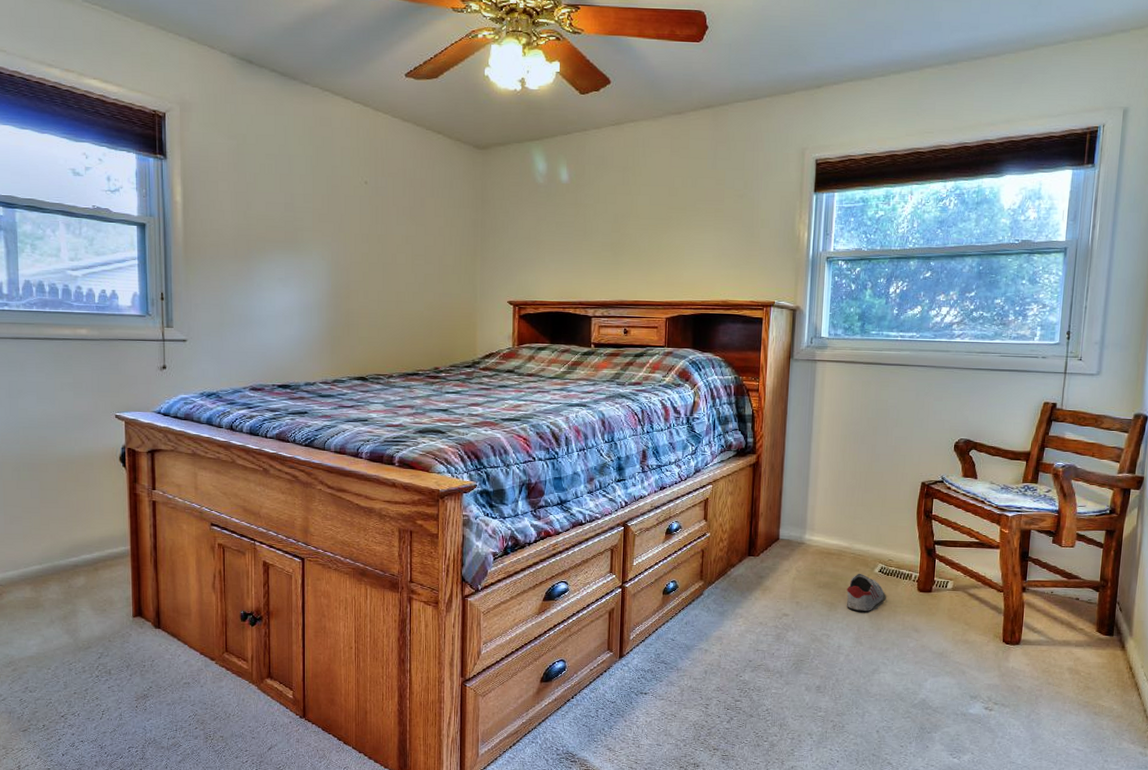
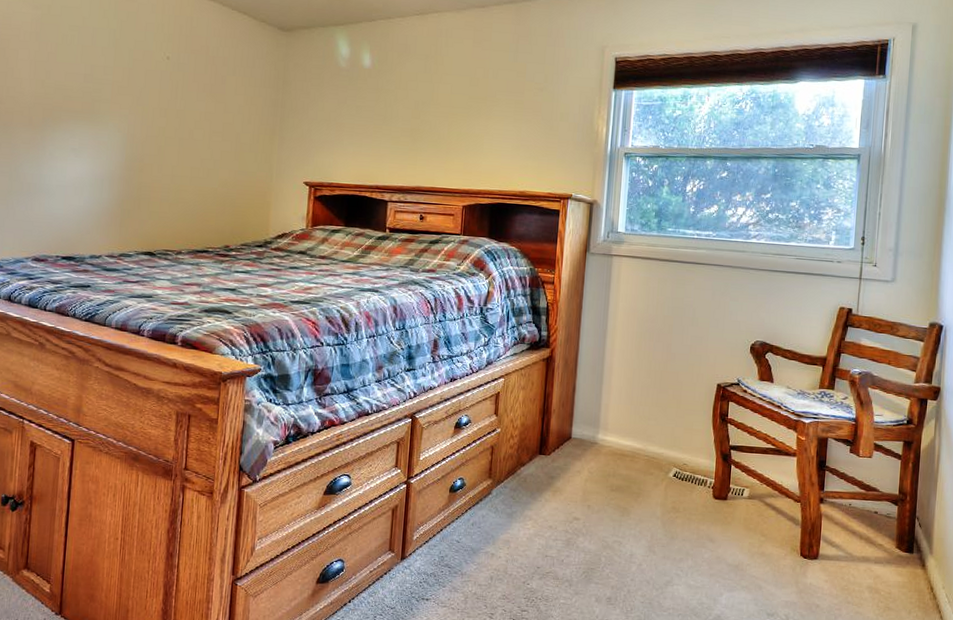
shoe: present [846,573,884,611] -> none [639,477,679,518]

